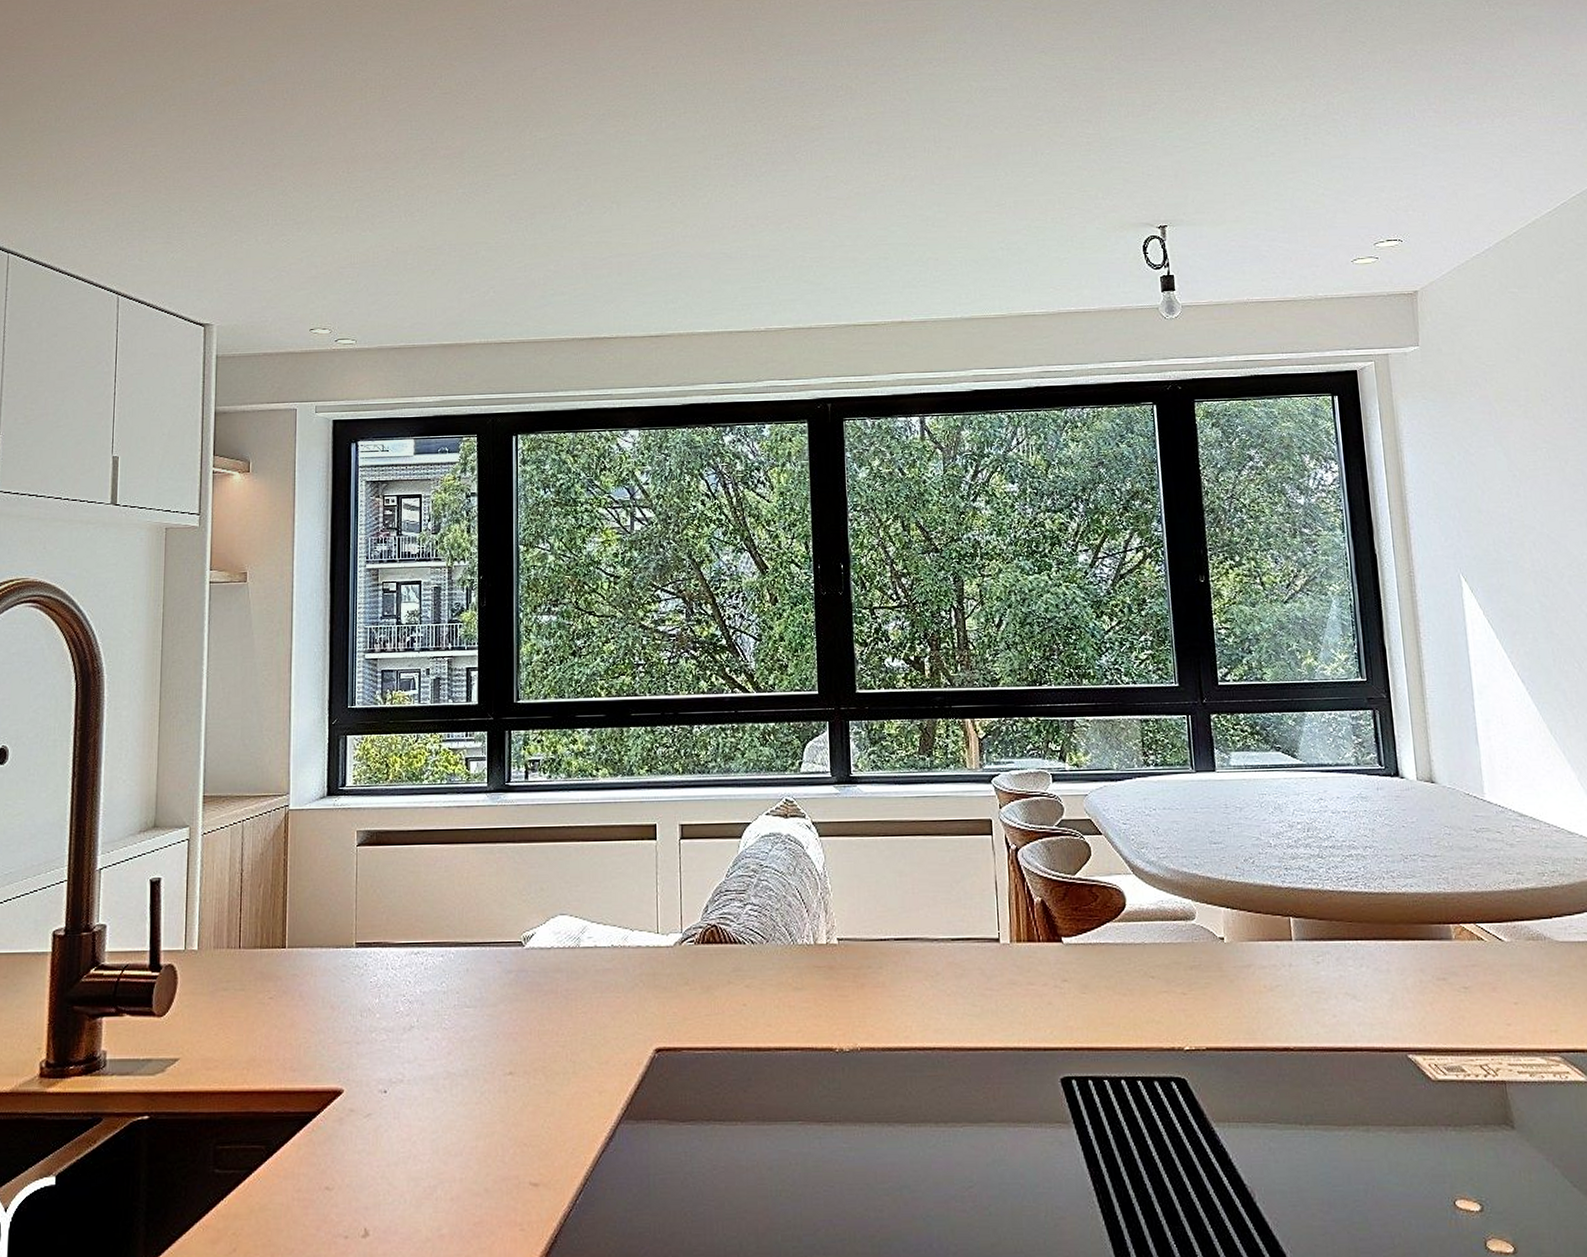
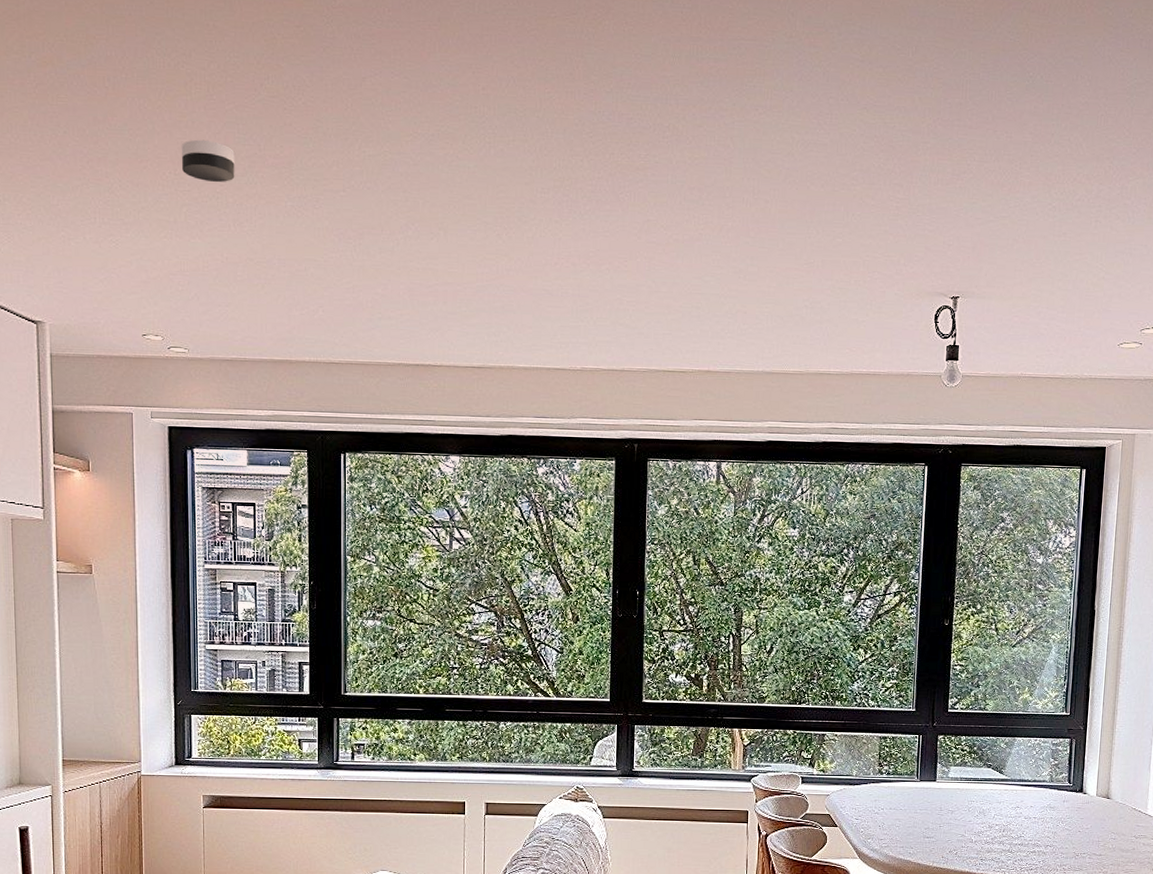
smoke detector: none [354,138,407,177] -> present [181,139,235,183]

